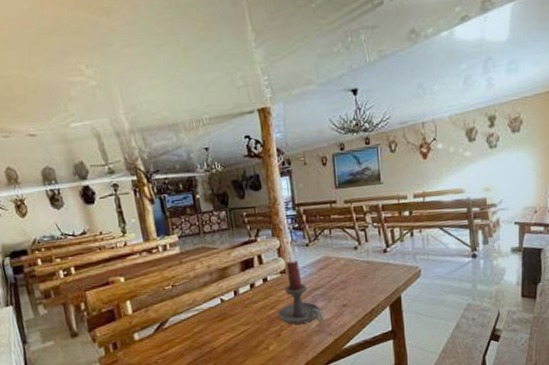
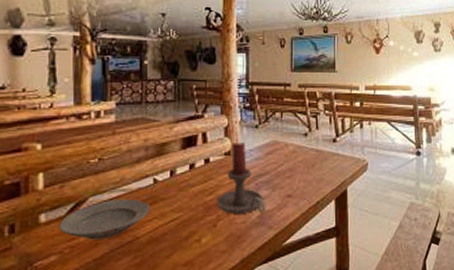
plate: none [150,317,222,352] -> present [59,199,151,240]

